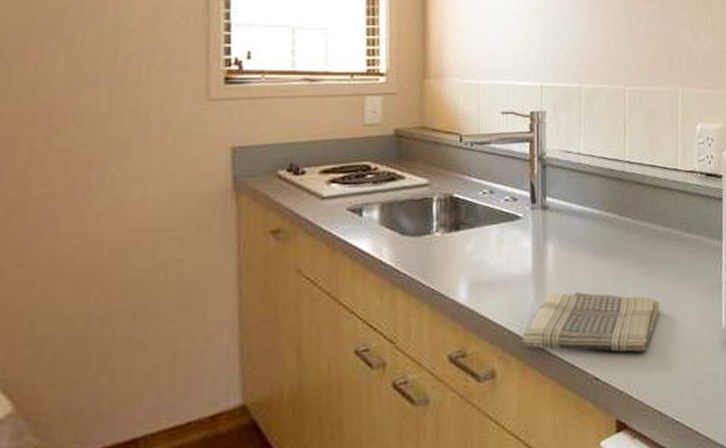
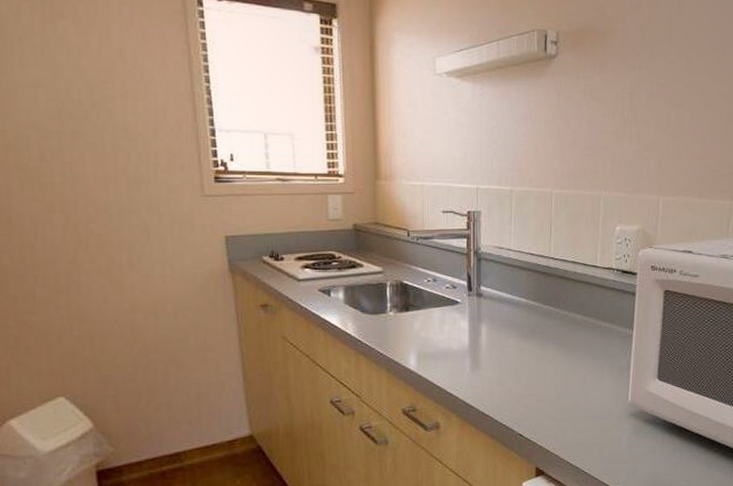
dish towel: present [521,291,660,352] -> none [460,365,575,416]

